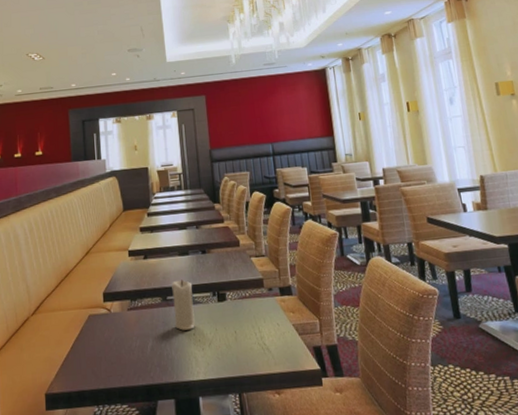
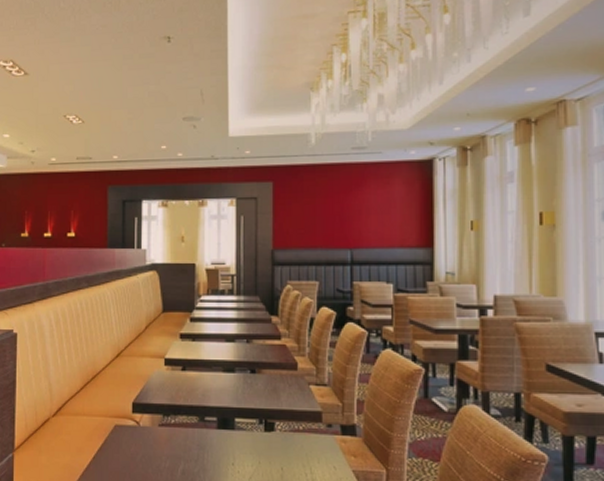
candle: present [171,279,195,331] -> none [212,400,236,458]

